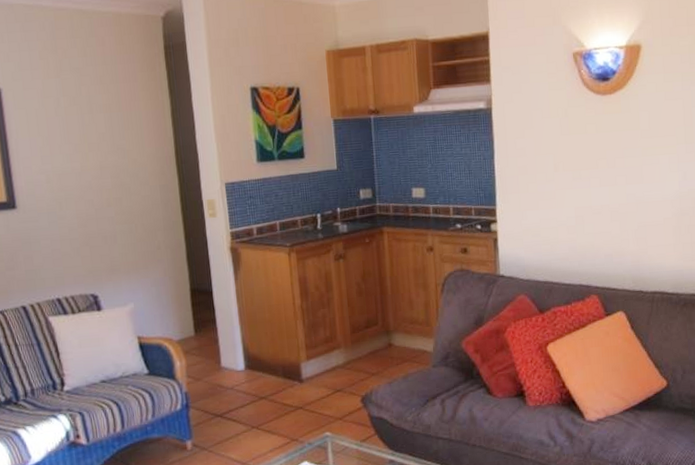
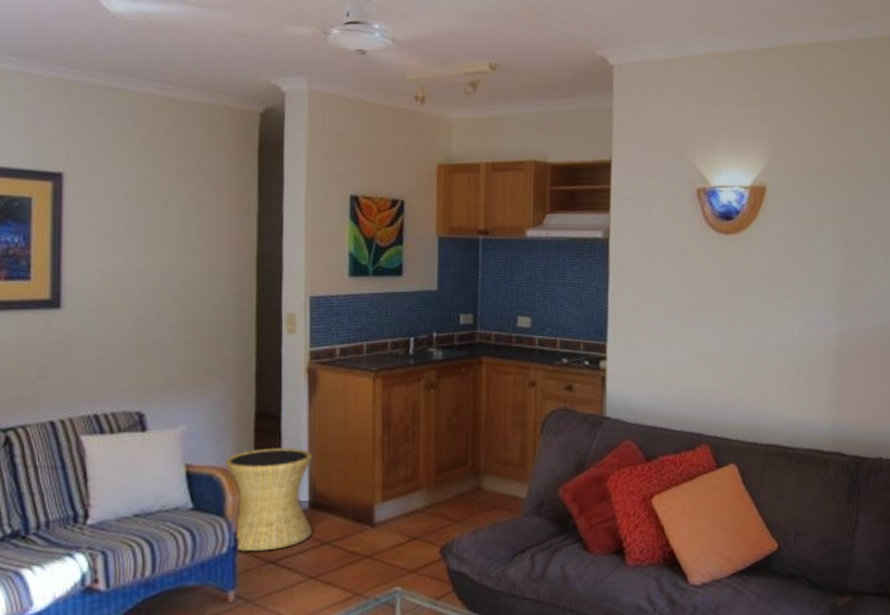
side table: none [170,318,250,408] -> present [225,448,313,552]

